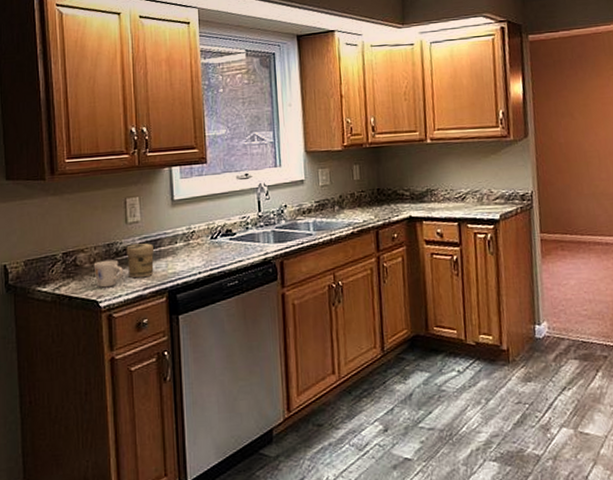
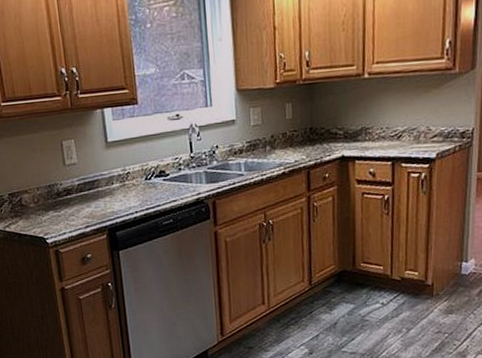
mug: present [93,259,123,288] -> none [37,200,66,226]
jar: present [126,243,155,279] -> none [66,184,94,217]

